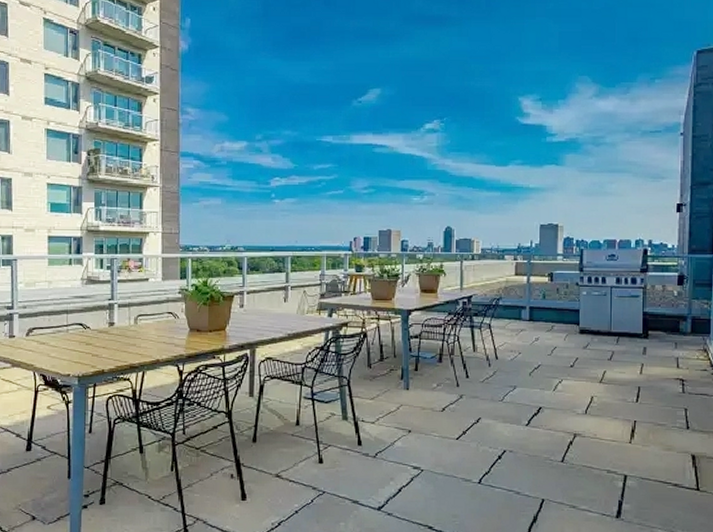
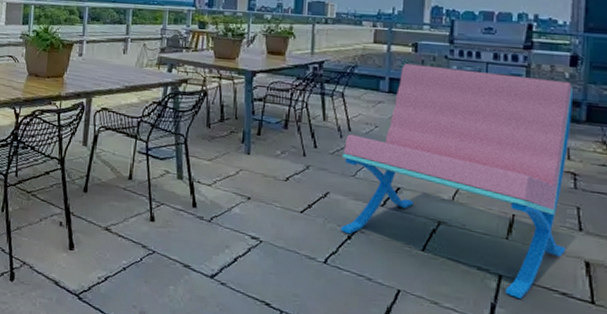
lounge chair: none [491,292,681,493] -> present [340,63,574,298]

